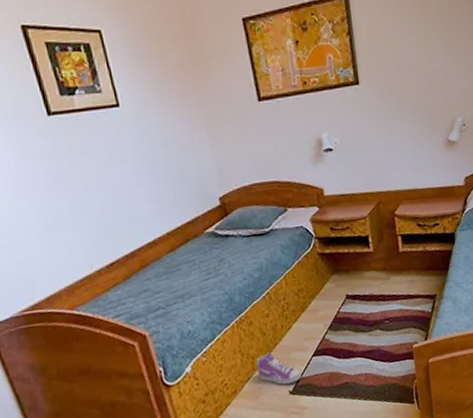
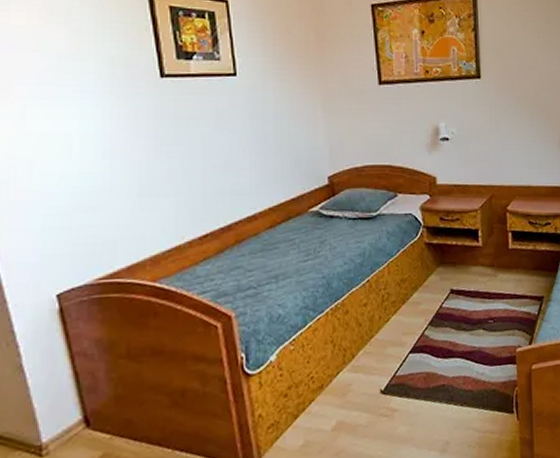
sneaker: present [256,352,301,385] -> none [348,345,395,382]

